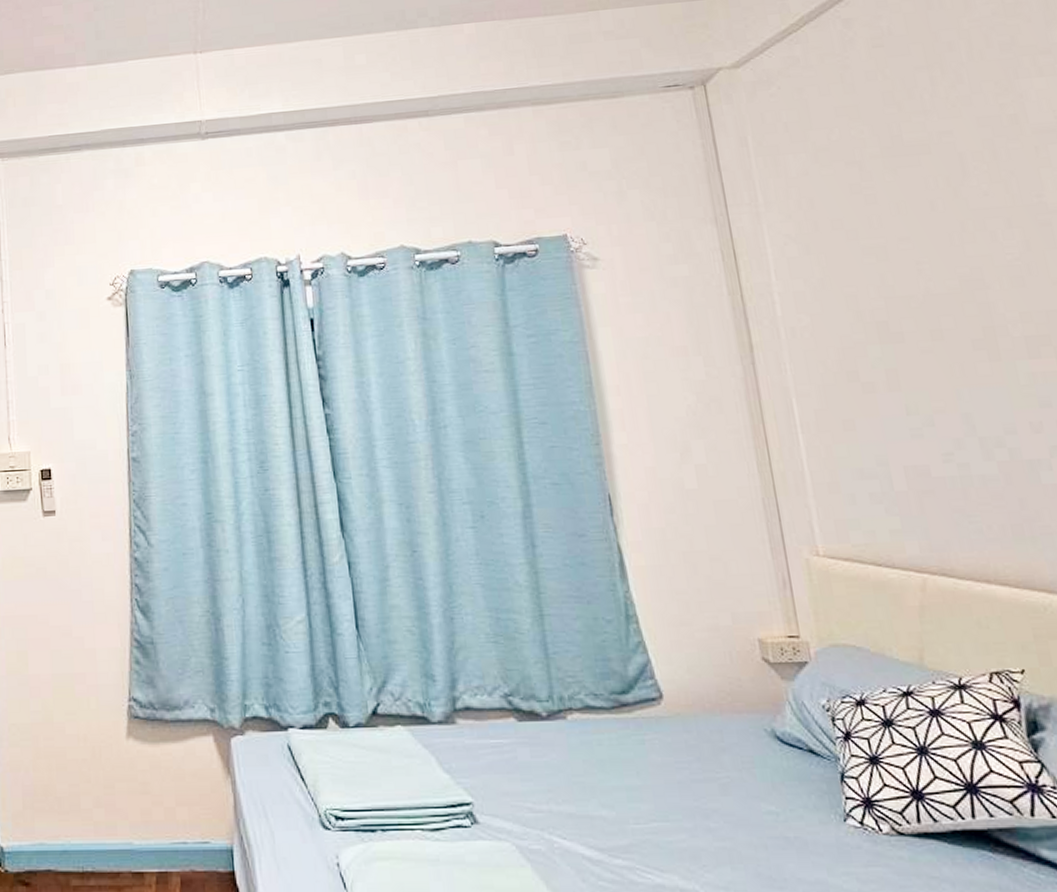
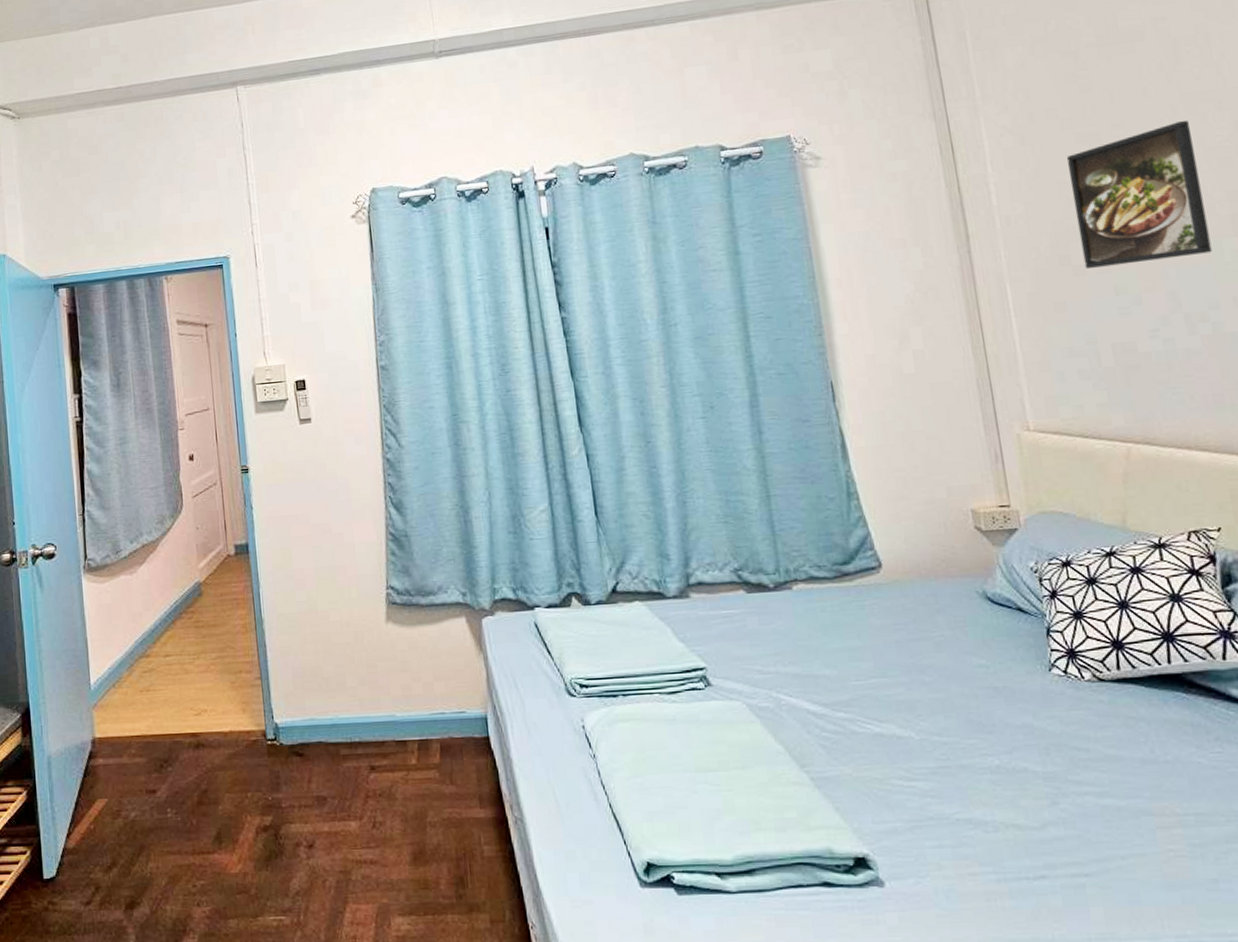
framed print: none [852,237,1006,386] -> present [1066,121,1212,268]

